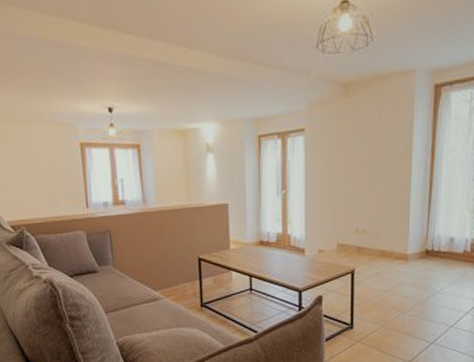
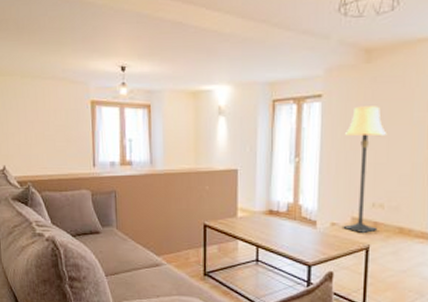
lamp: none [328,138,367,258] -> present [343,106,387,233]

